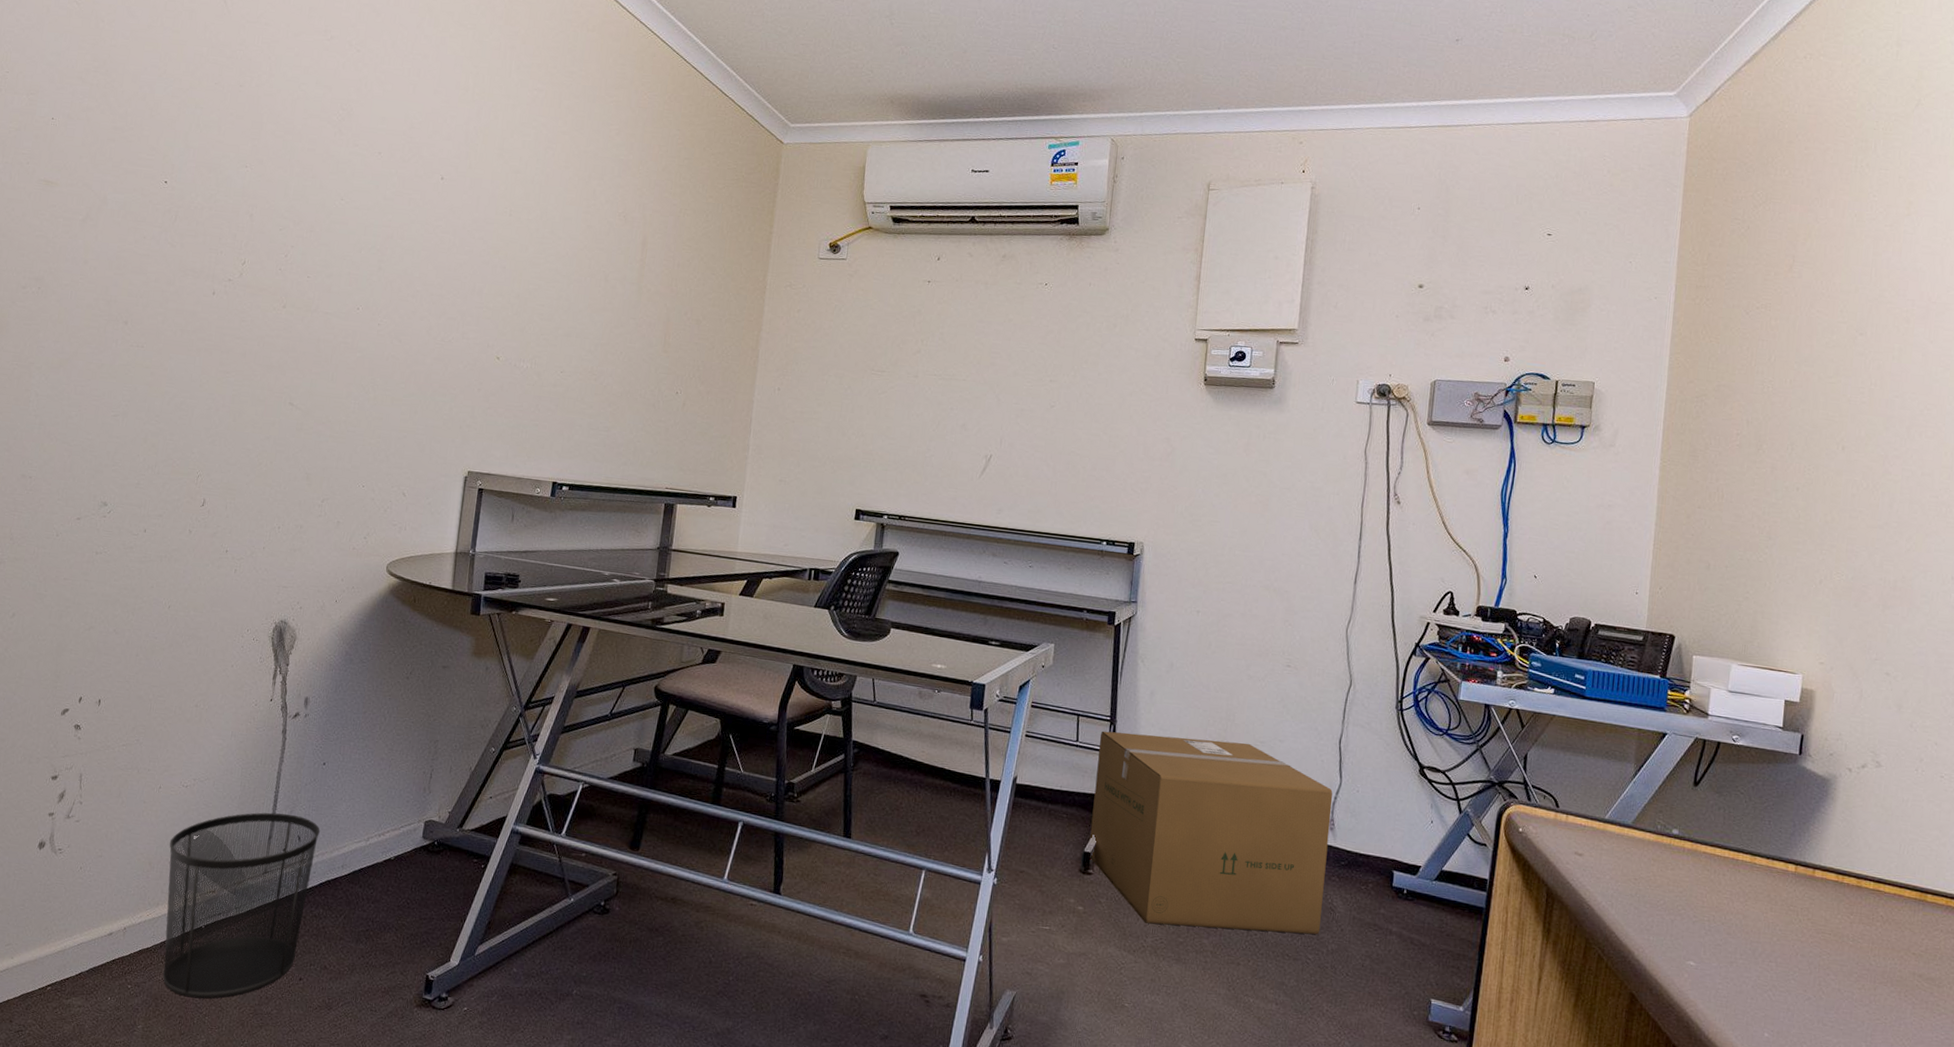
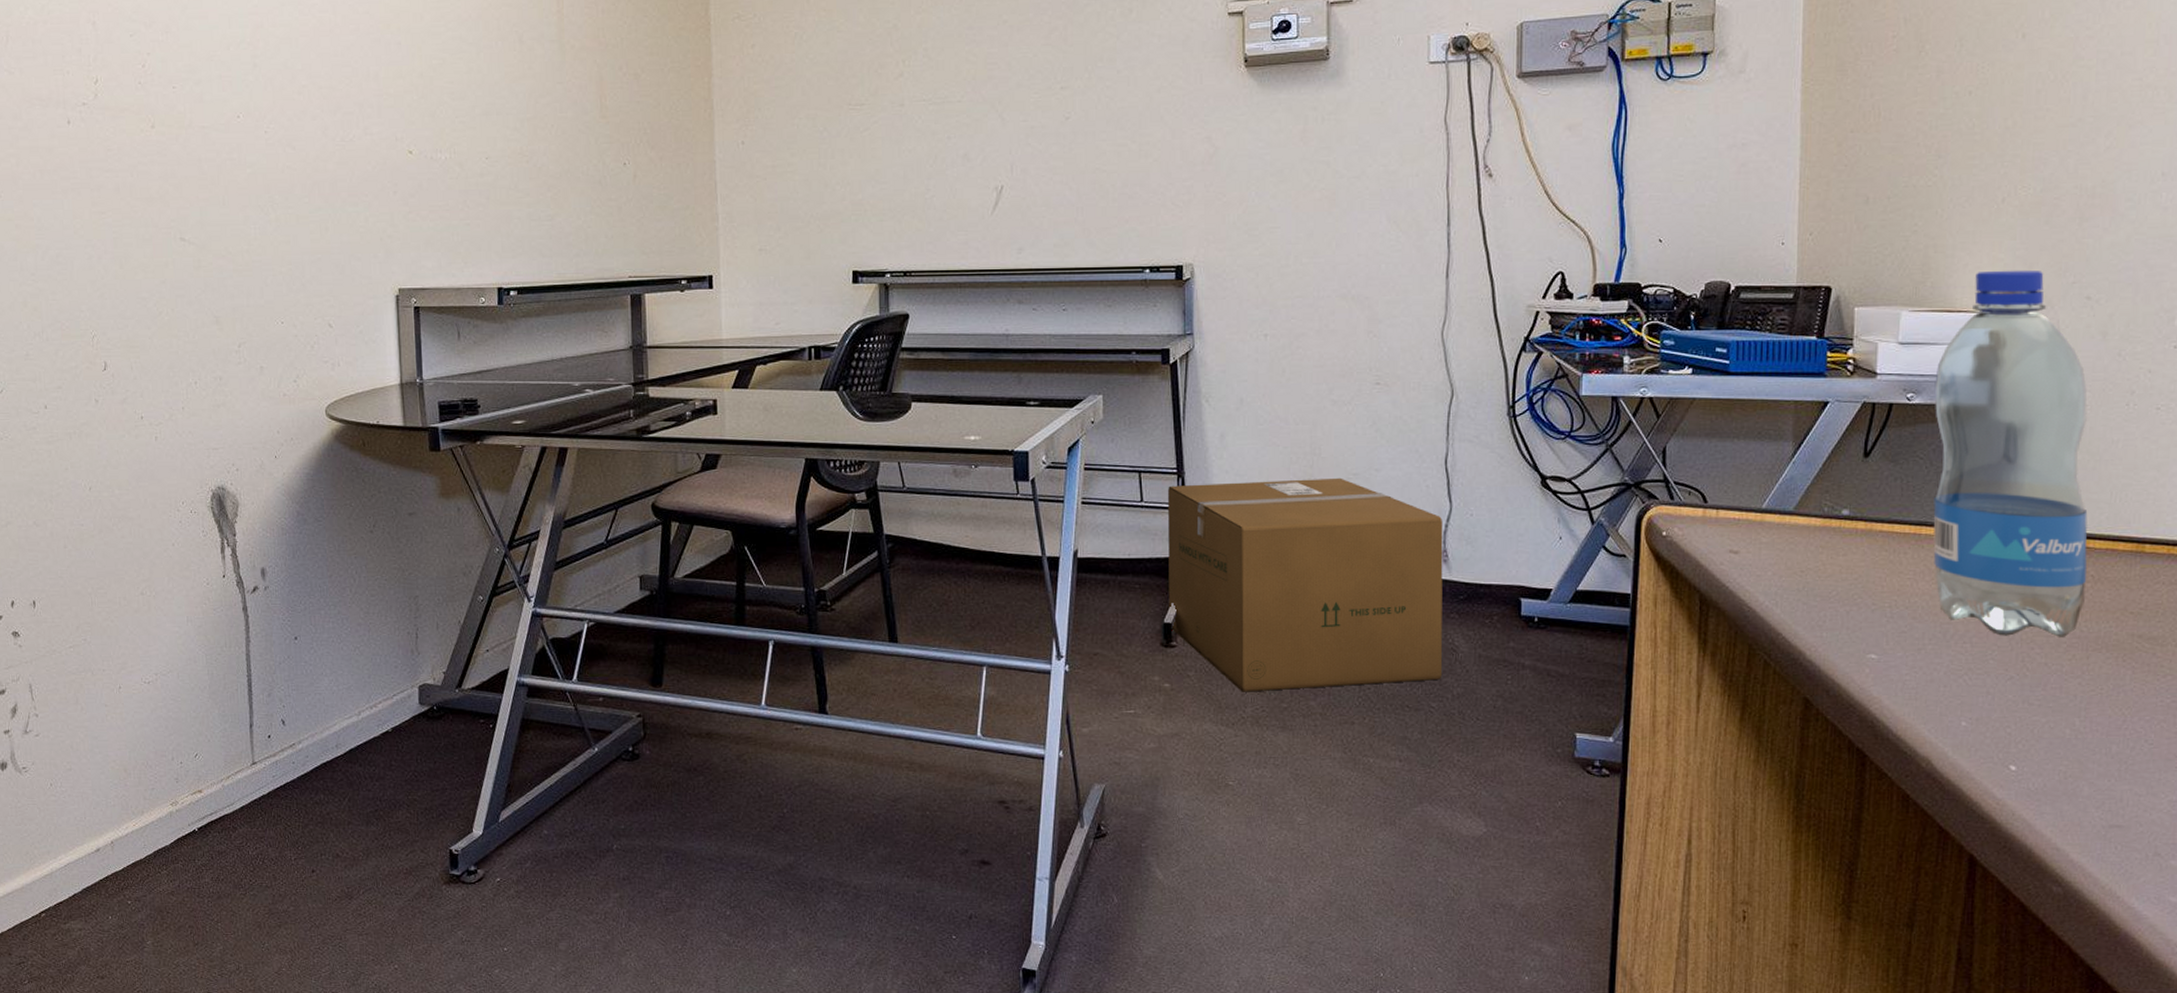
waste bin: present [162,812,320,999] -> none [142,697,305,906]
bottle: none [1748,639,1884,968] -> present [1933,270,2088,637]

